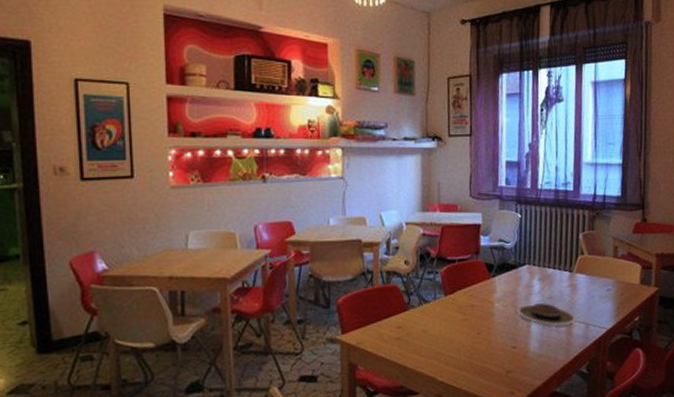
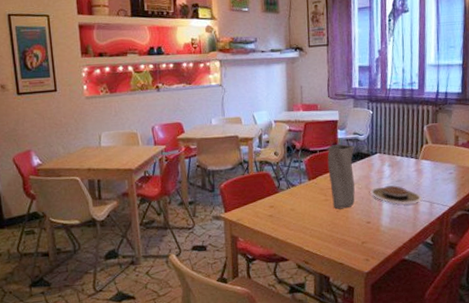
vase: none [467,253,499,331] -> present [327,144,355,209]

